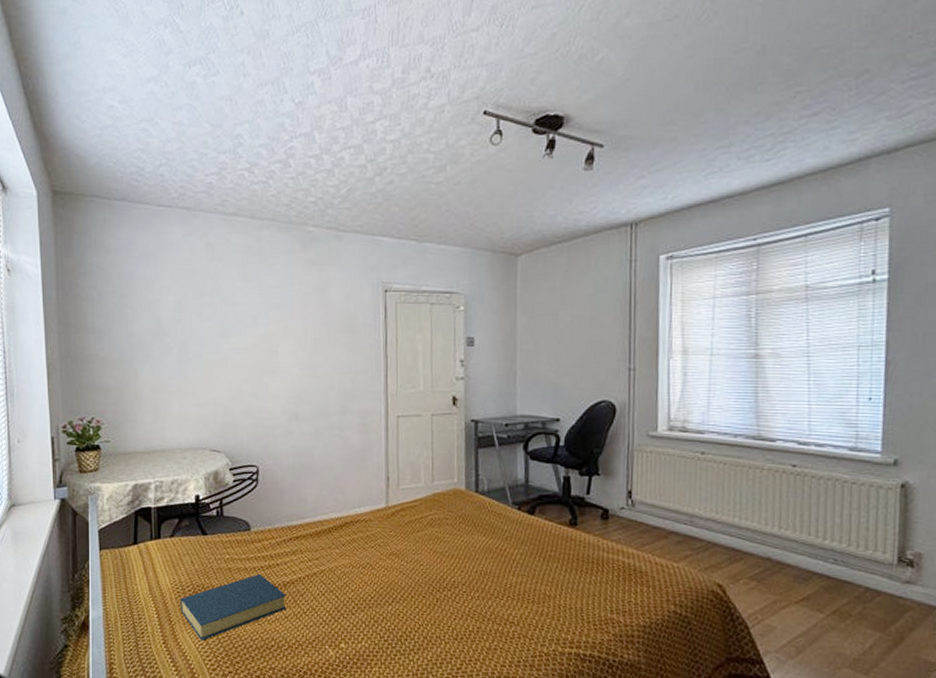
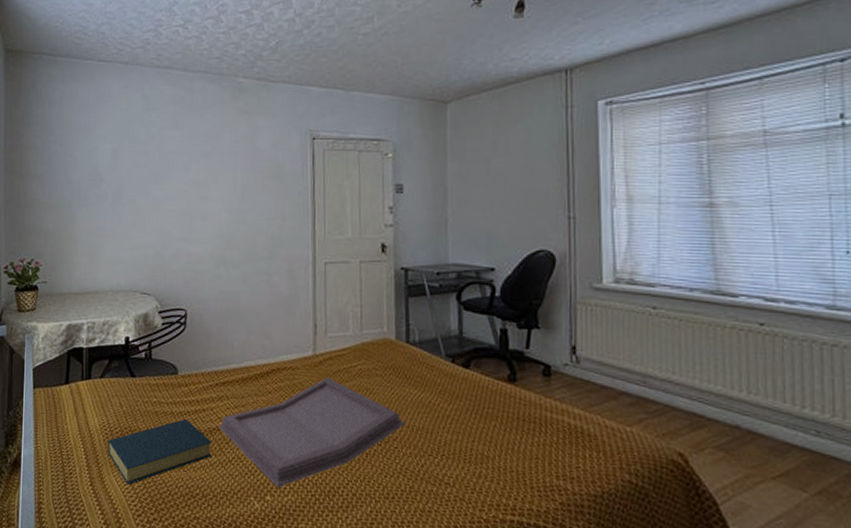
serving tray: none [292,527,473,636] -> present [218,377,405,488]

